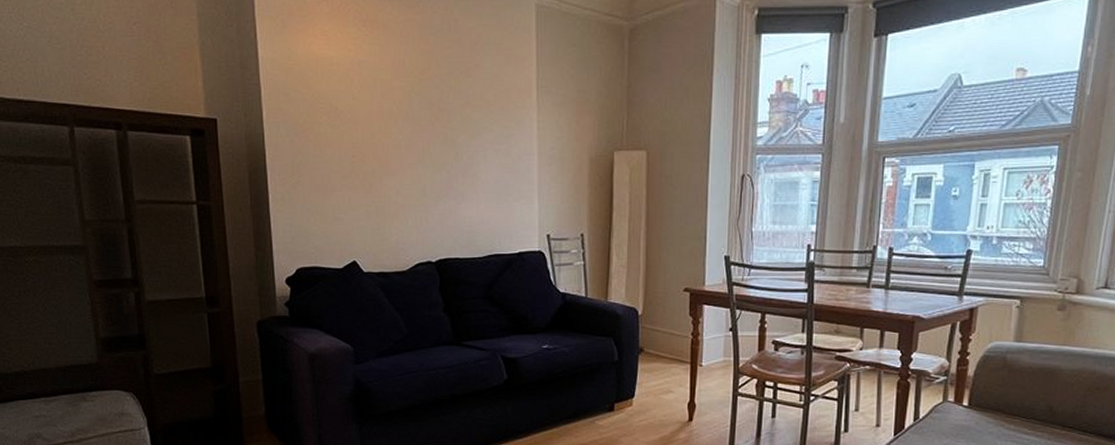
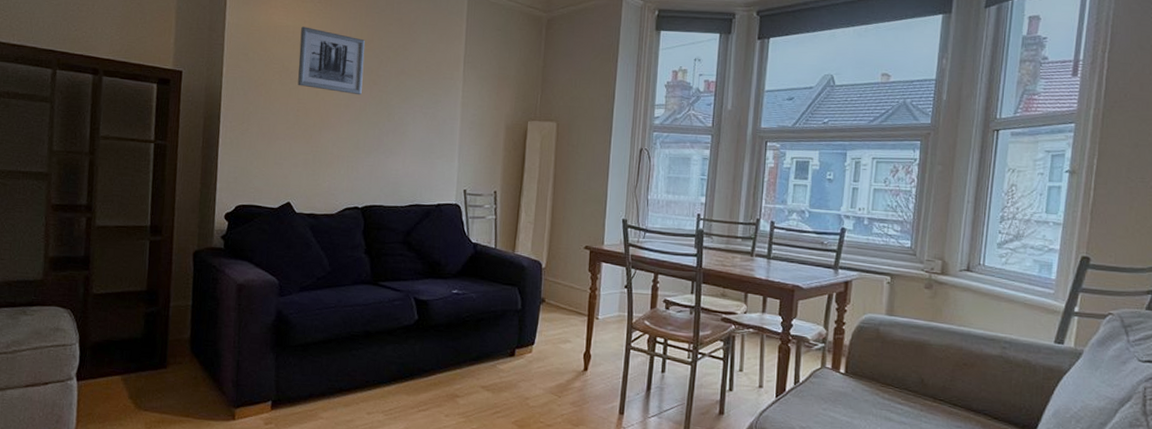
wall art: none [346,56,423,134] -> present [298,26,365,95]

